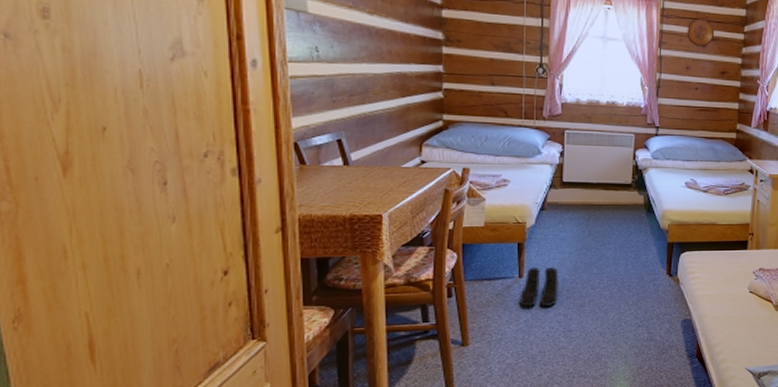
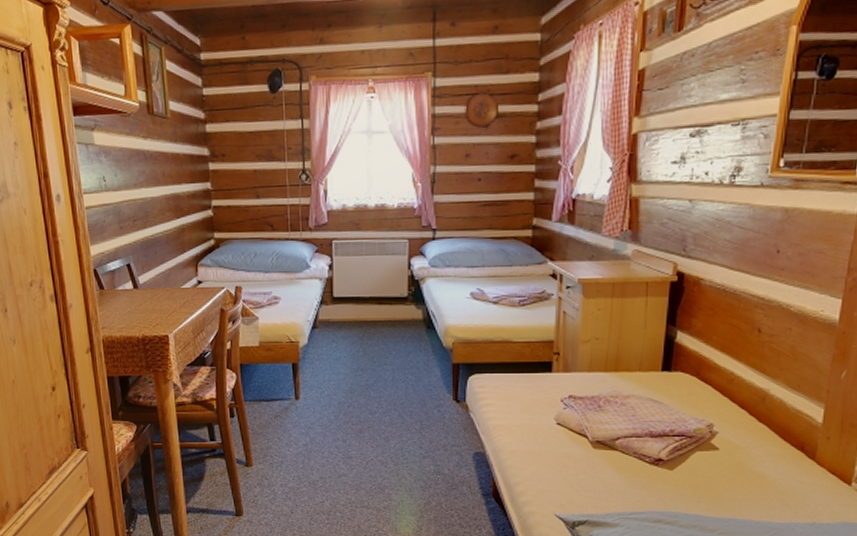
boots: present [518,267,559,307] -> none [296,388,336,431]

